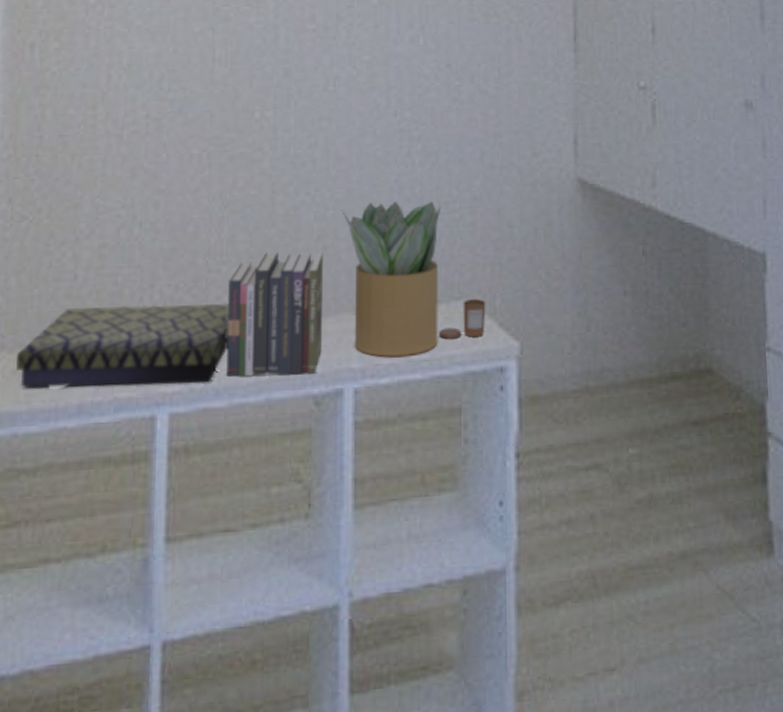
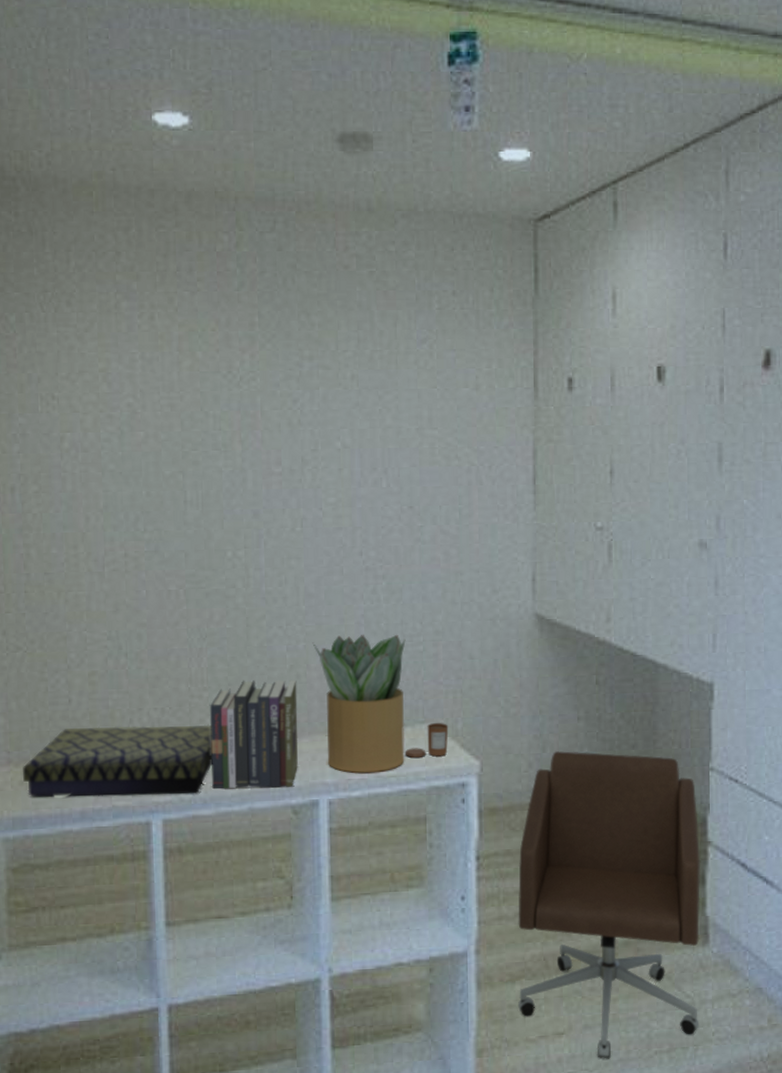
office chair: none [562,330,768,701] -> present [518,751,701,1059]

